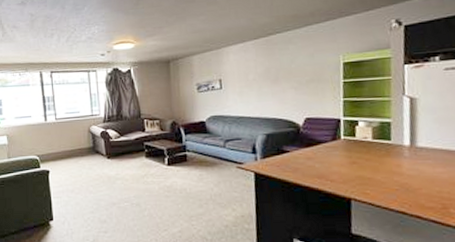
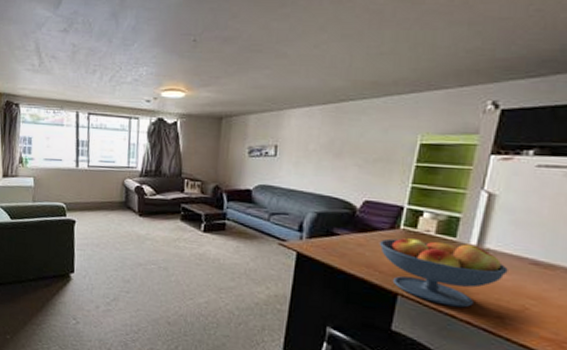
fruit bowl: none [325,144,443,204] -> present [379,237,508,308]

